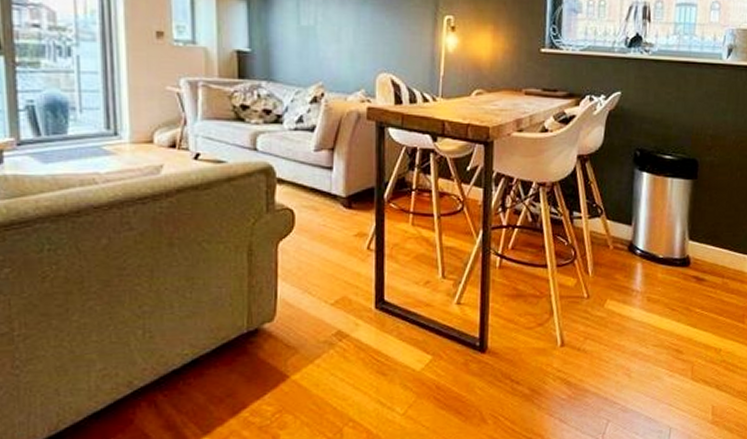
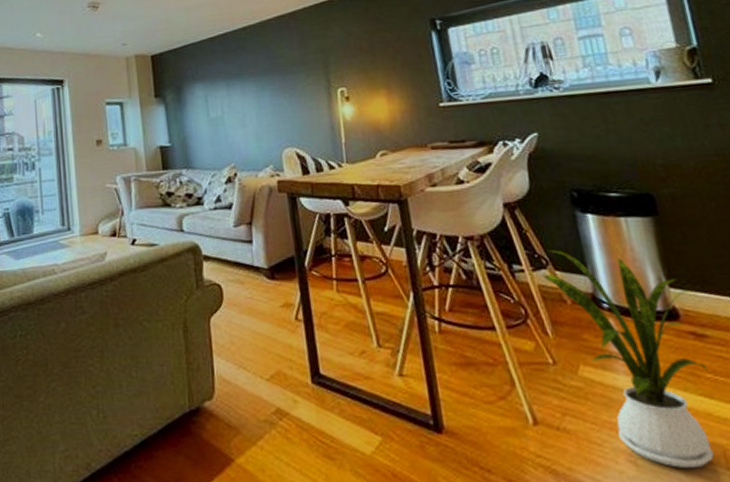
house plant: none [595,201,702,379] -> present [542,250,714,468]

